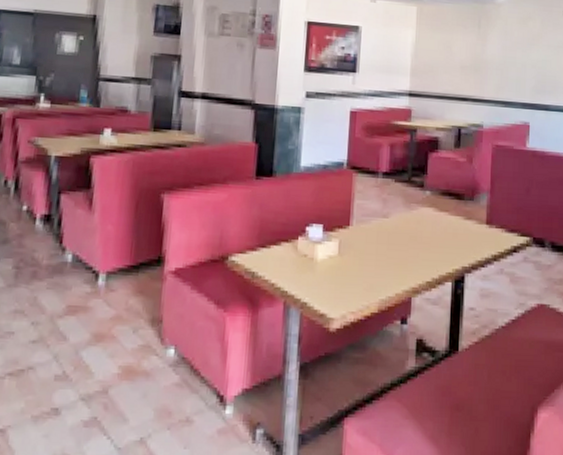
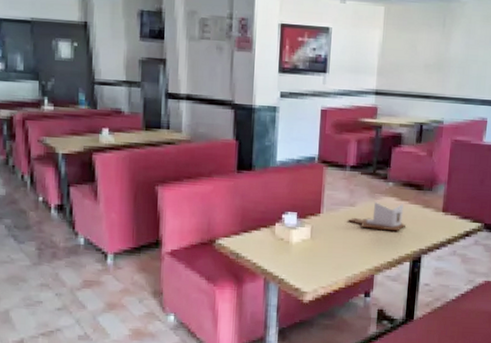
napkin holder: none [381,213,446,247] -> present [348,202,406,232]

